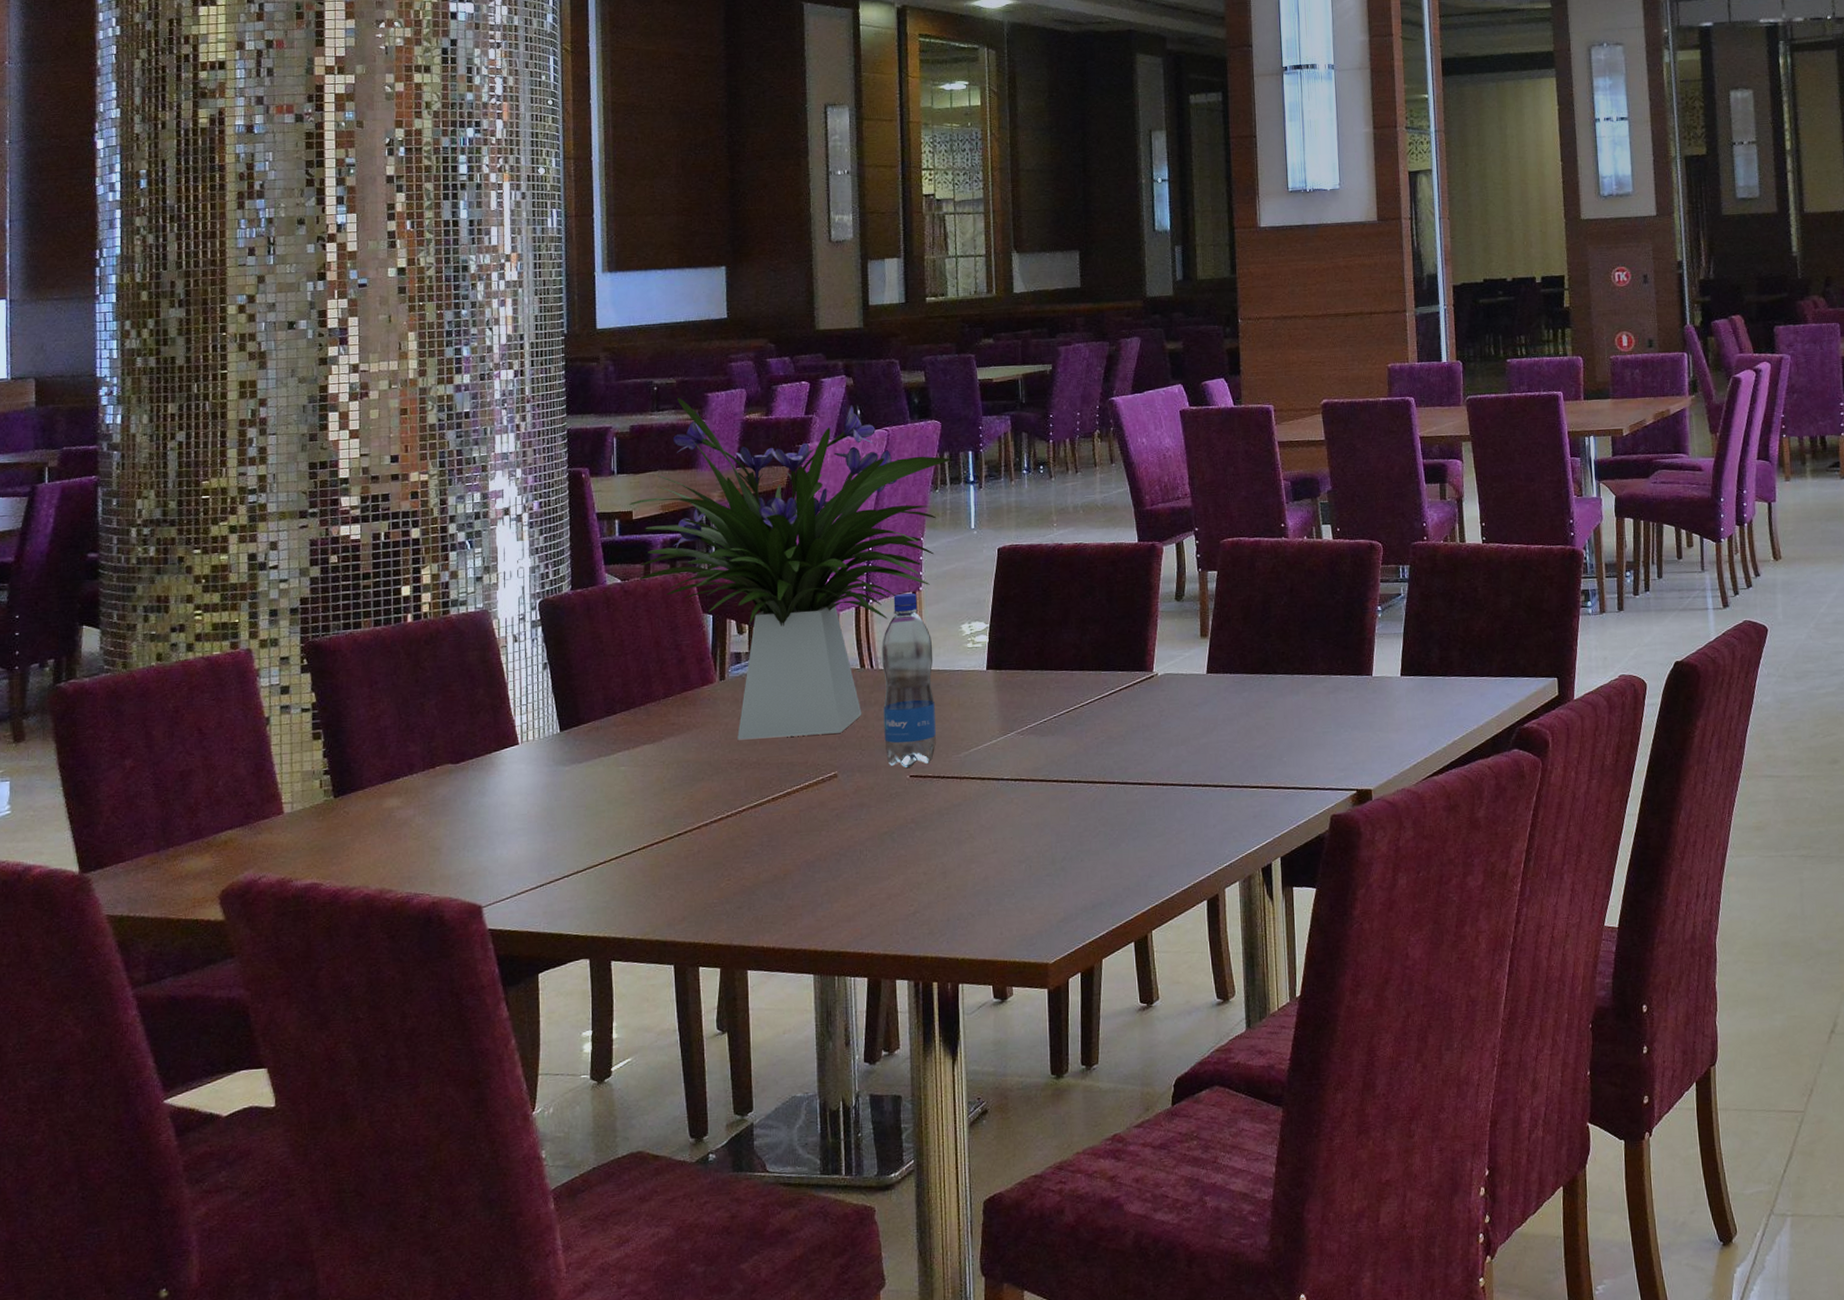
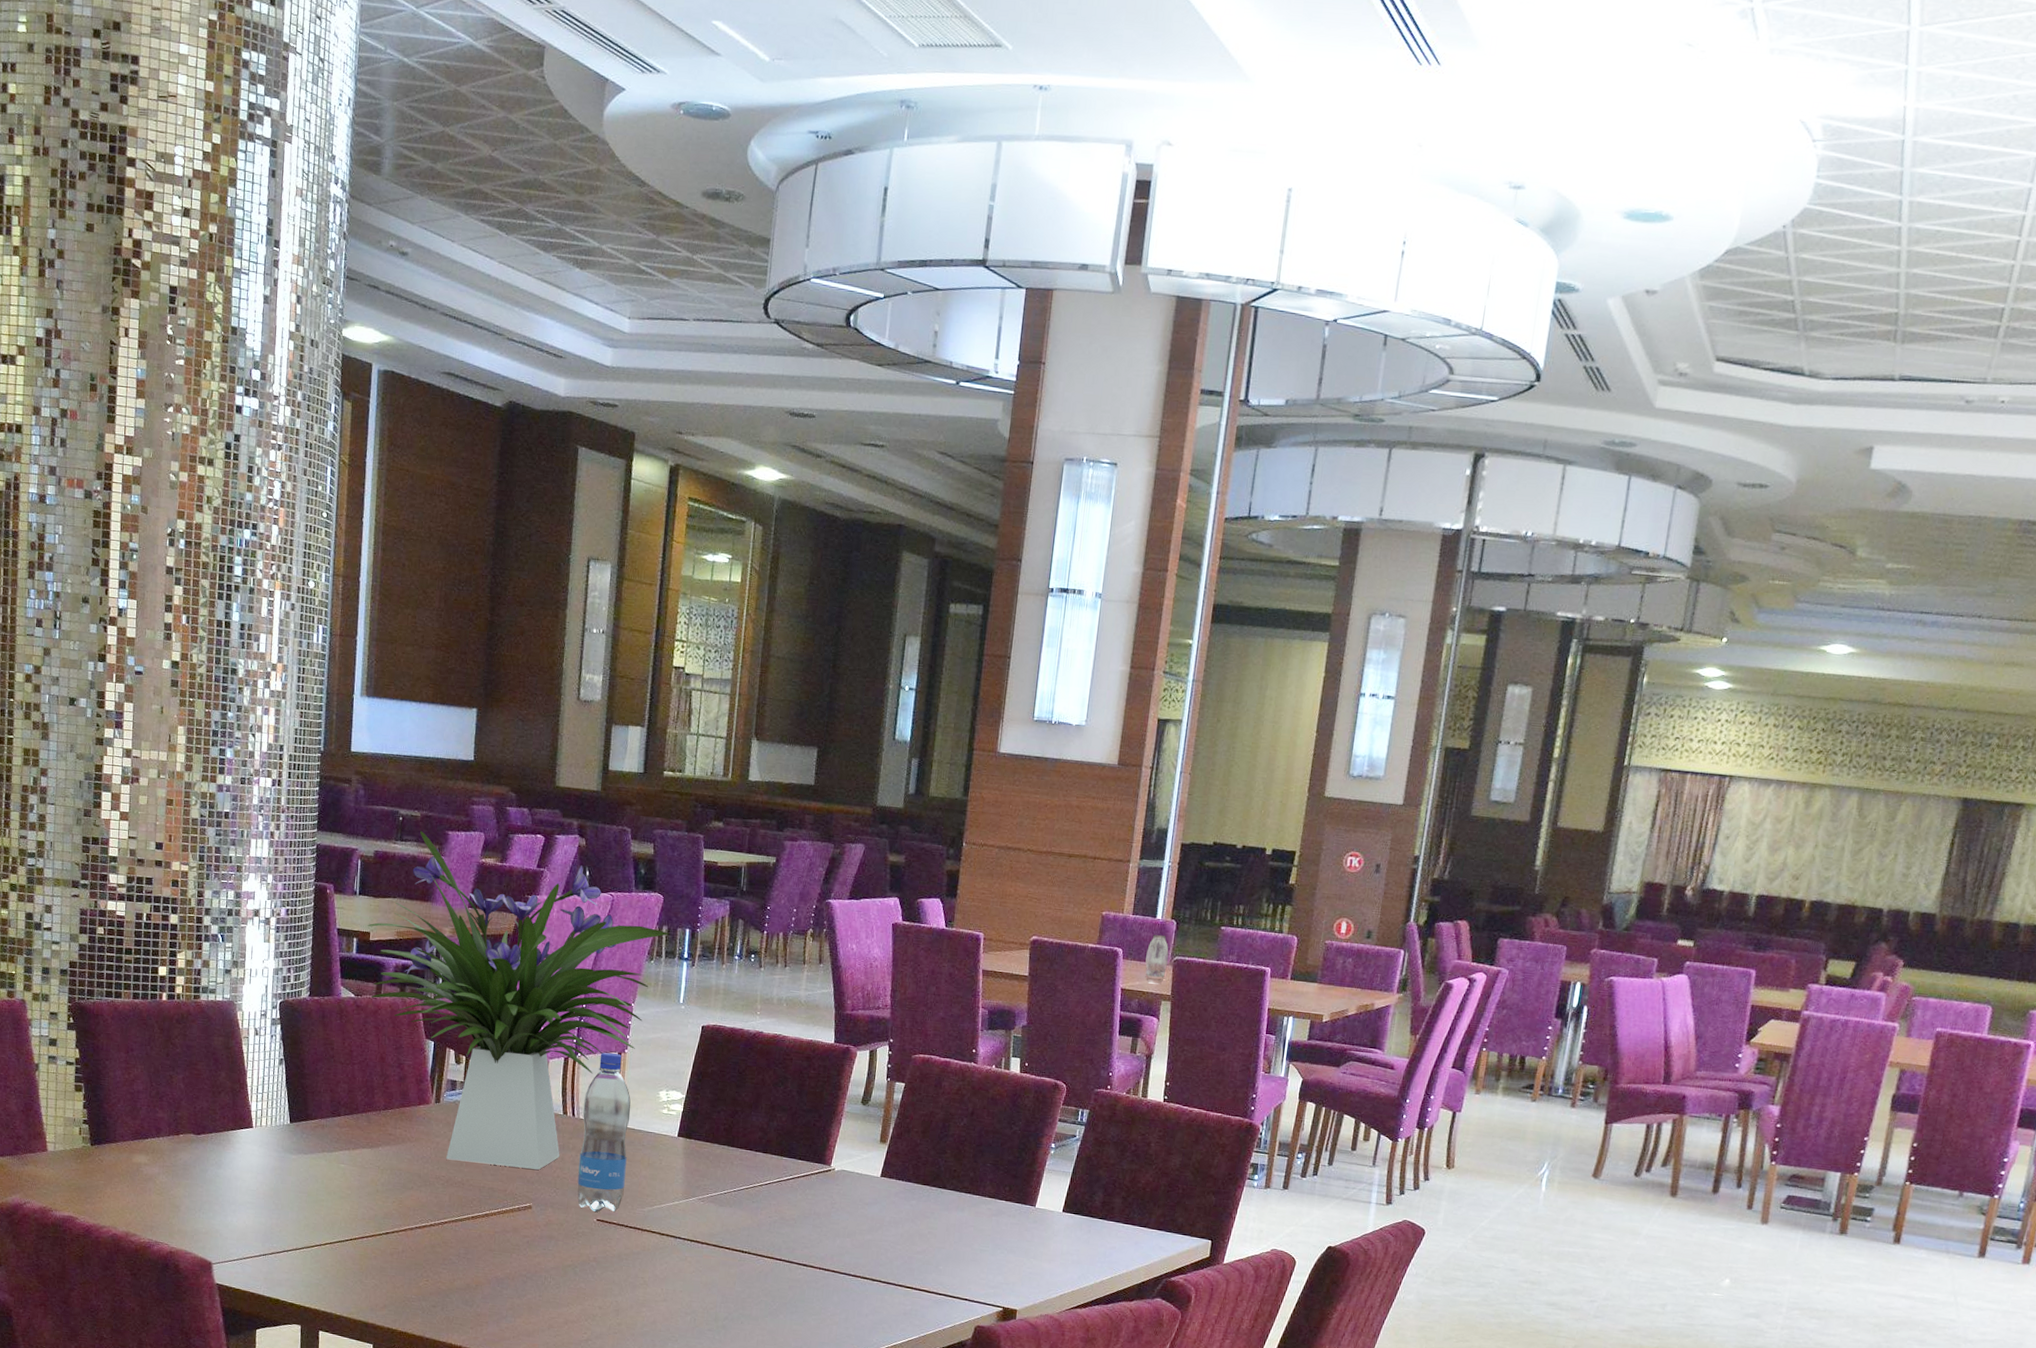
vase: none [1438,378,1461,427] -> present [1145,935,1169,985]

